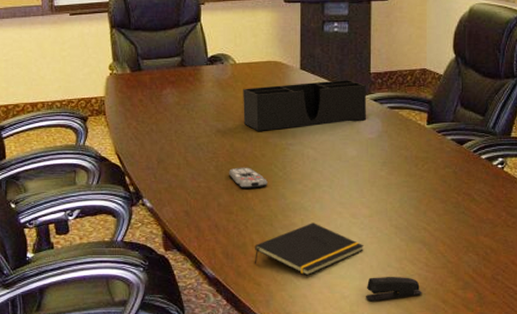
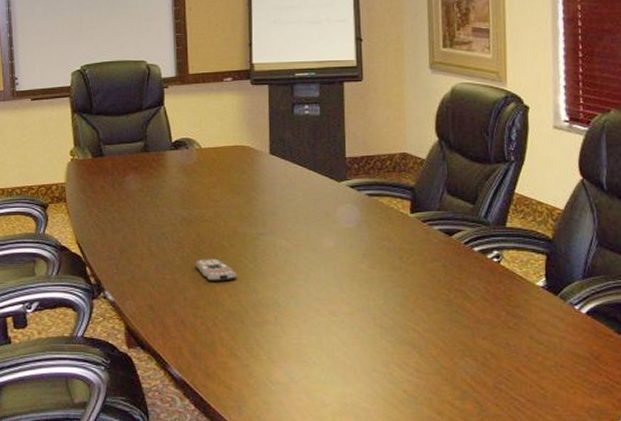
desk organizer: present [243,80,366,131] -> none [209,165,343,220]
notepad: present [254,223,364,276] -> none [224,320,345,380]
stapler: present [366,277,422,302] -> none [349,383,414,411]

